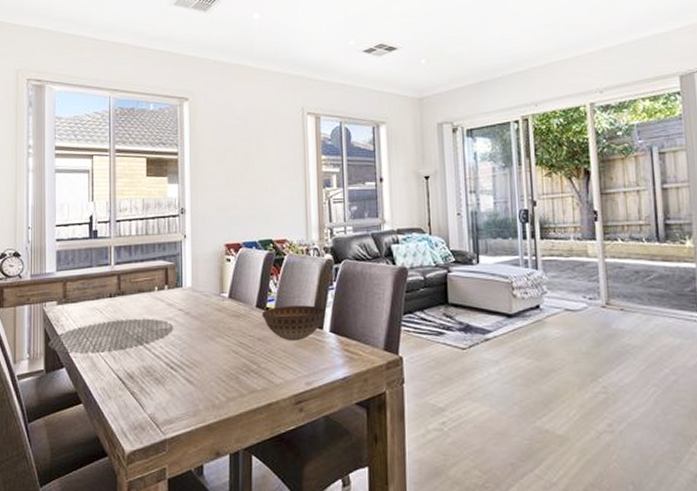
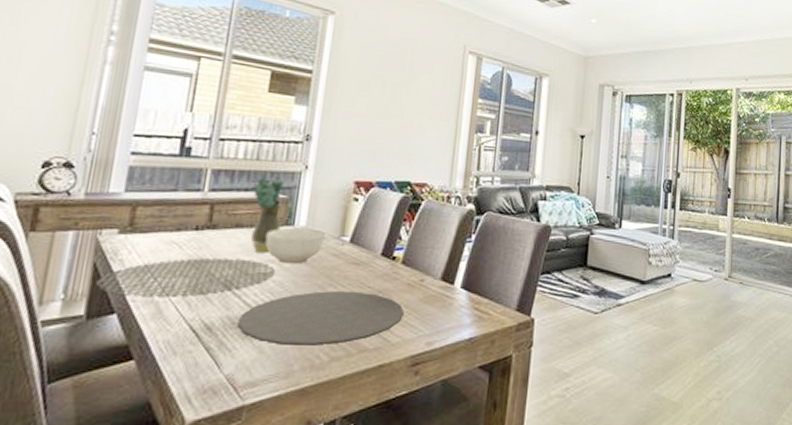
vase: none [146,246,172,312] -> present [250,174,284,253]
placemat: none [151,341,283,388] -> present [237,291,404,345]
bowl: none [162,289,208,320] -> present [265,228,325,264]
bowl: present [262,305,325,341] -> none [387,256,459,296]

